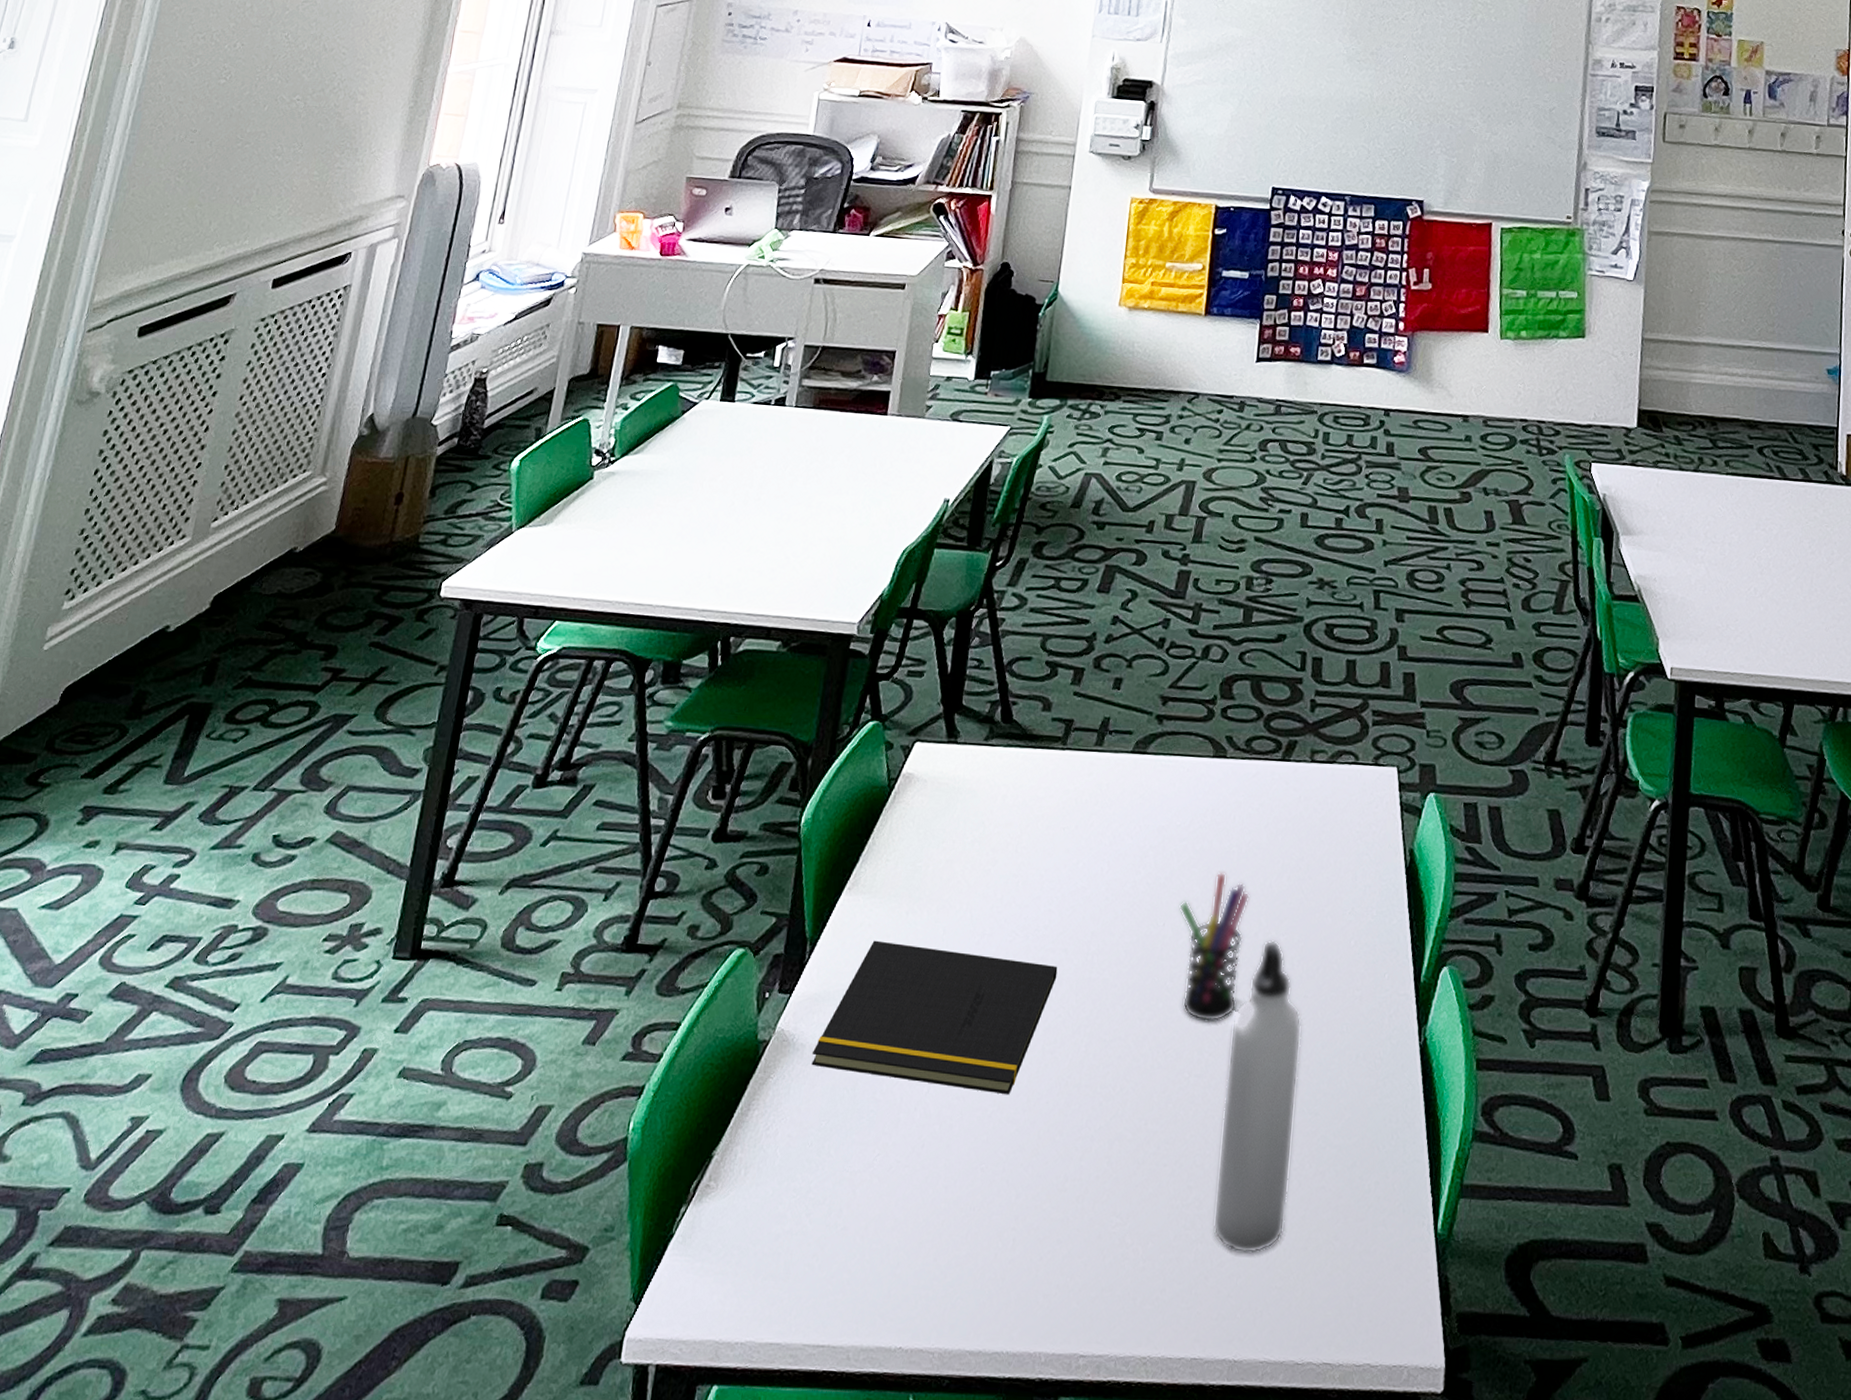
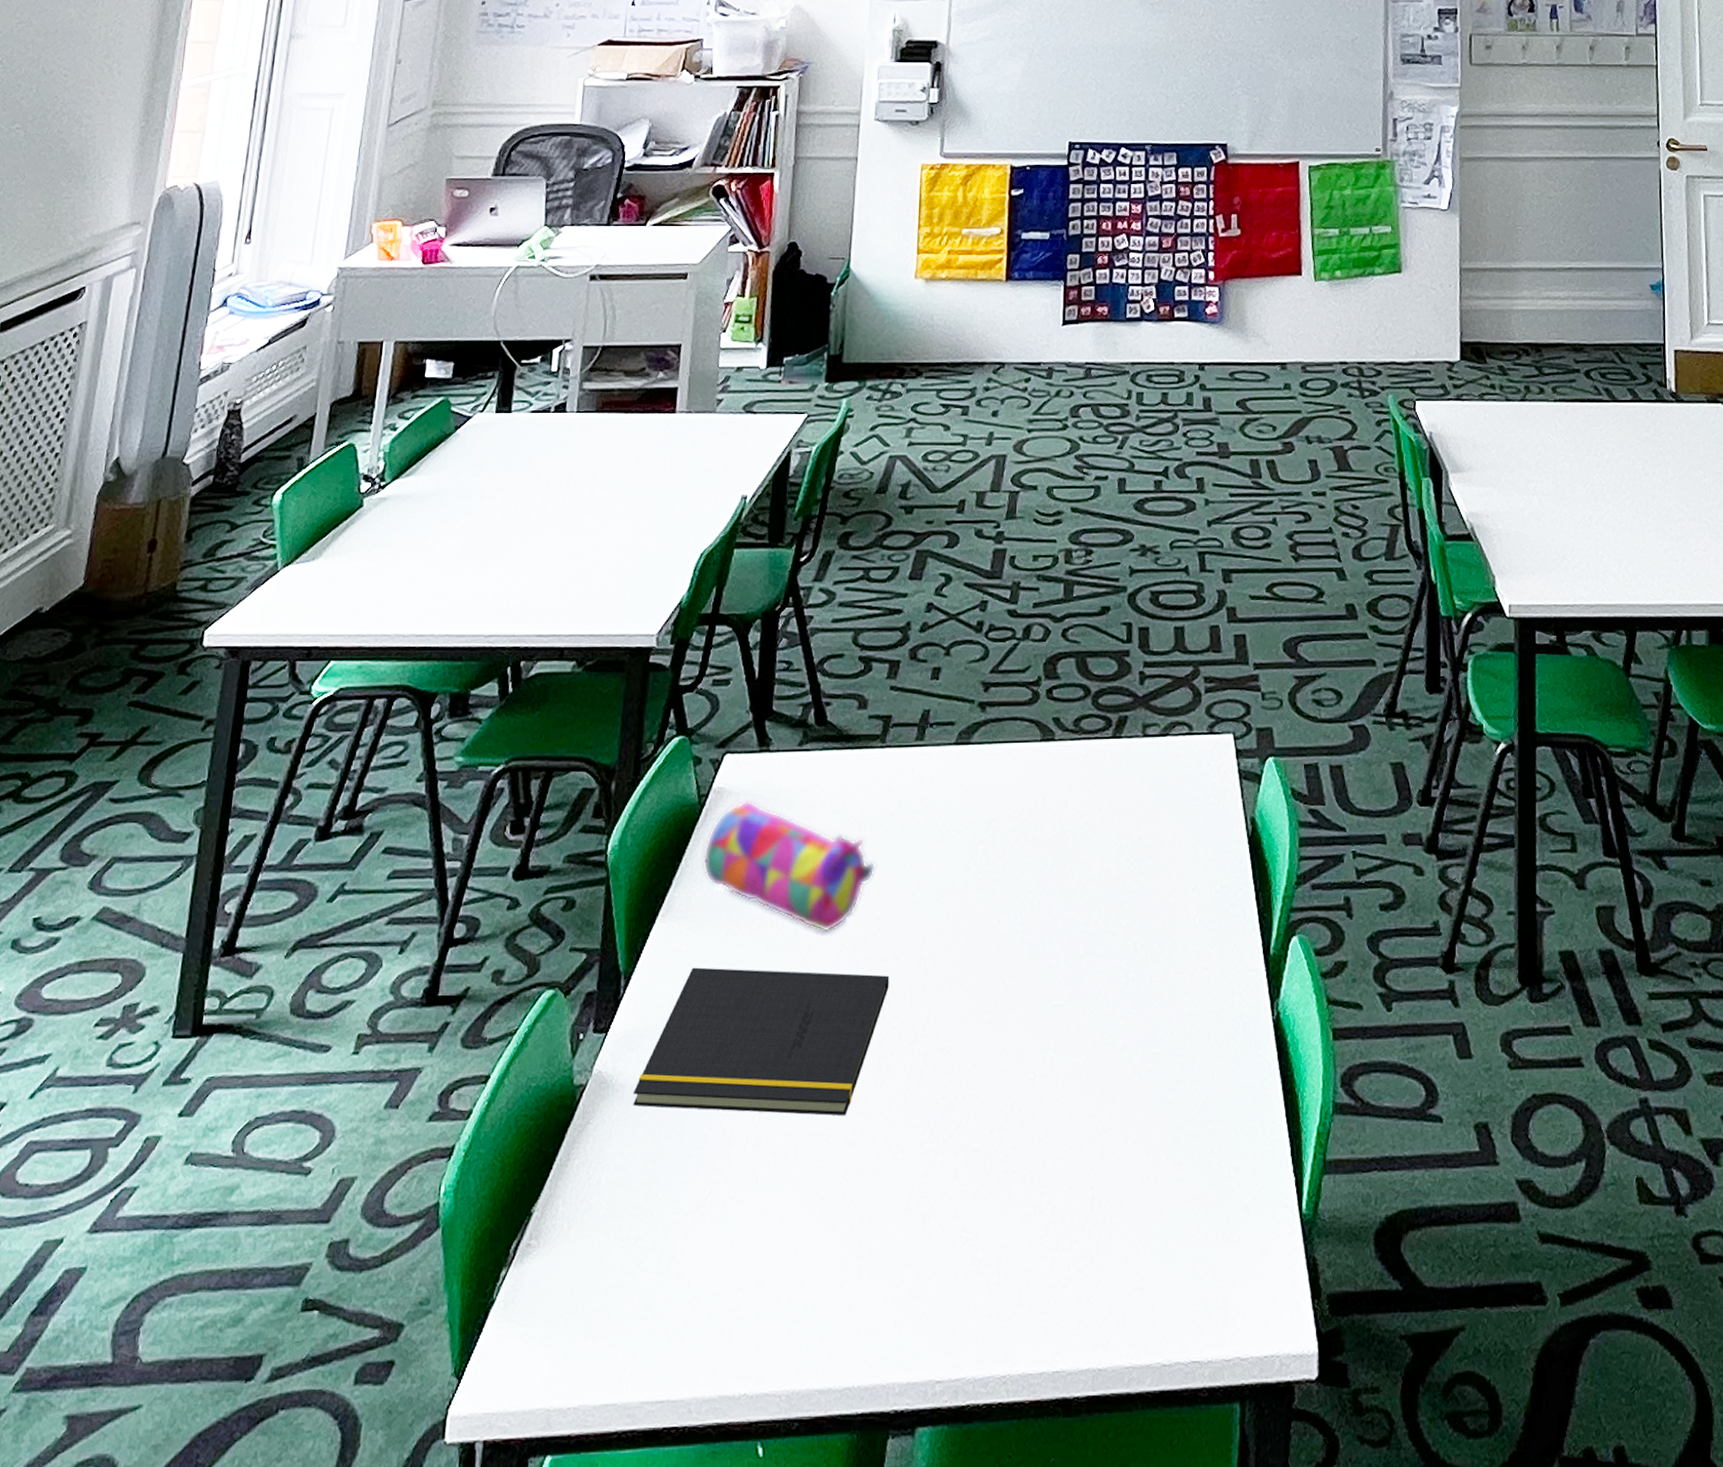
pencil case: none [889,787,1050,920] -> present [703,801,875,932]
pen holder: present [1179,872,1250,1022] -> none [1014,860,1087,1018]
water bottle: present [1213,940,1302,1254] -> none [1068,926,1150,1256]

